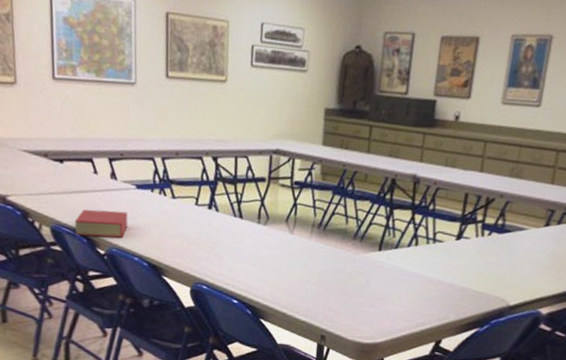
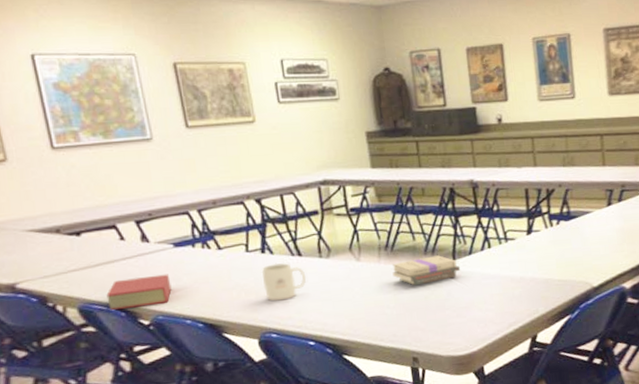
mug: none [204,220,243,257] -> present [261,263,307,301]
books: none [320,242,384,269] -> present [392,255,461,286]

